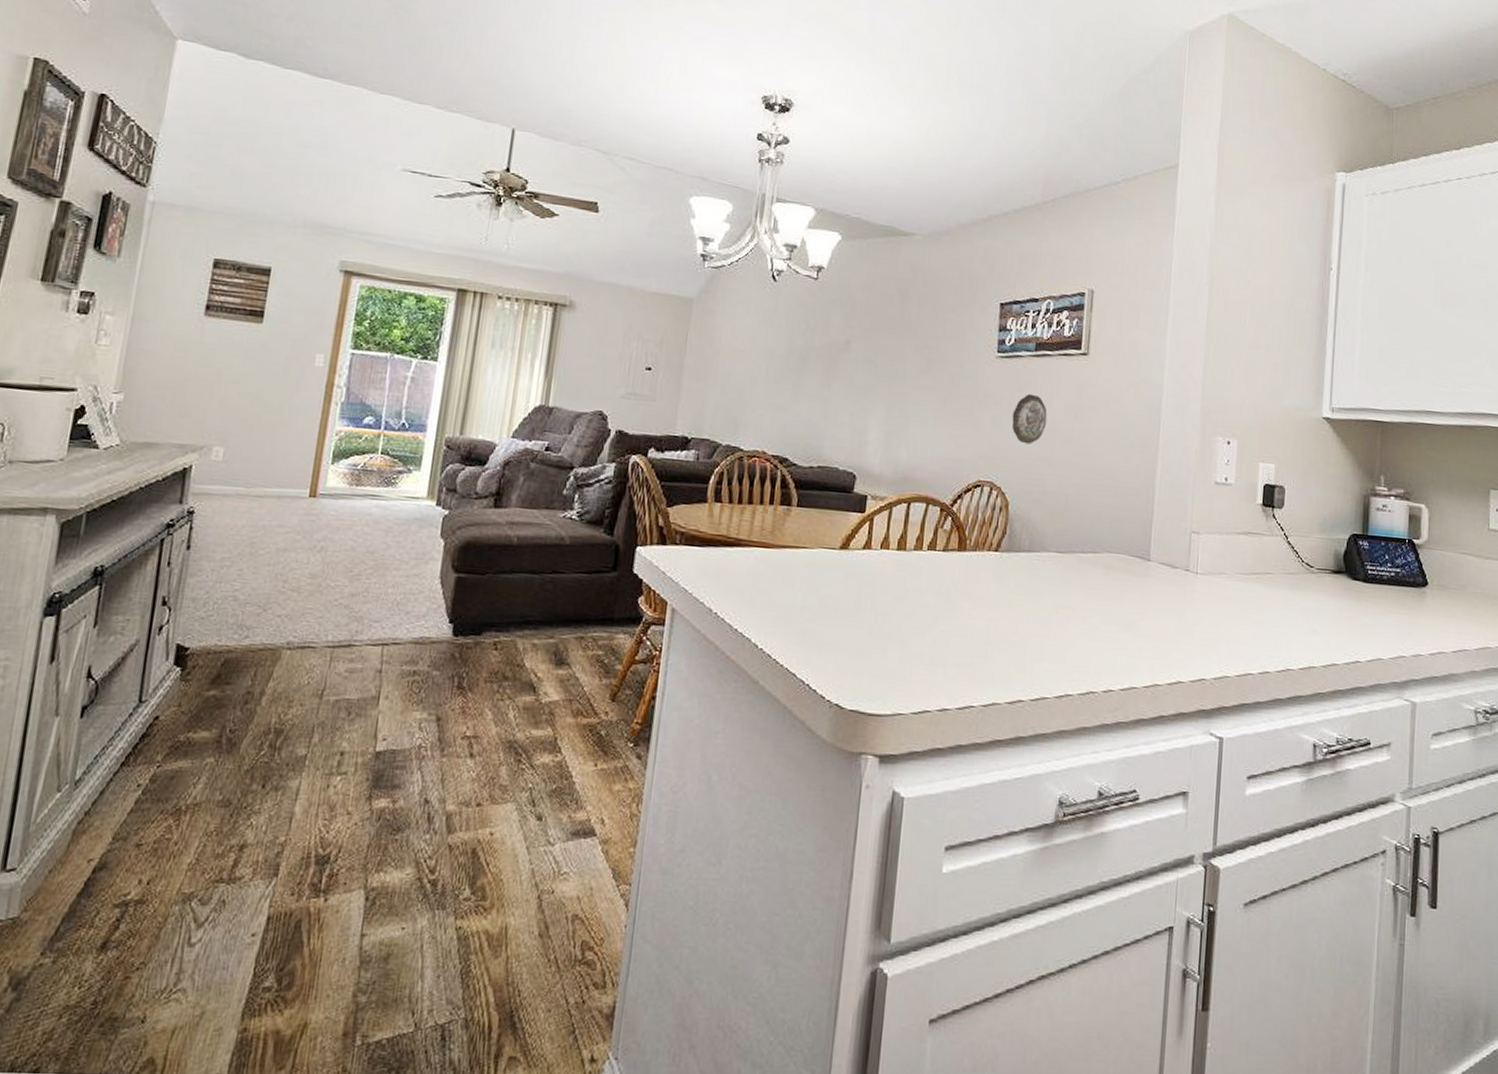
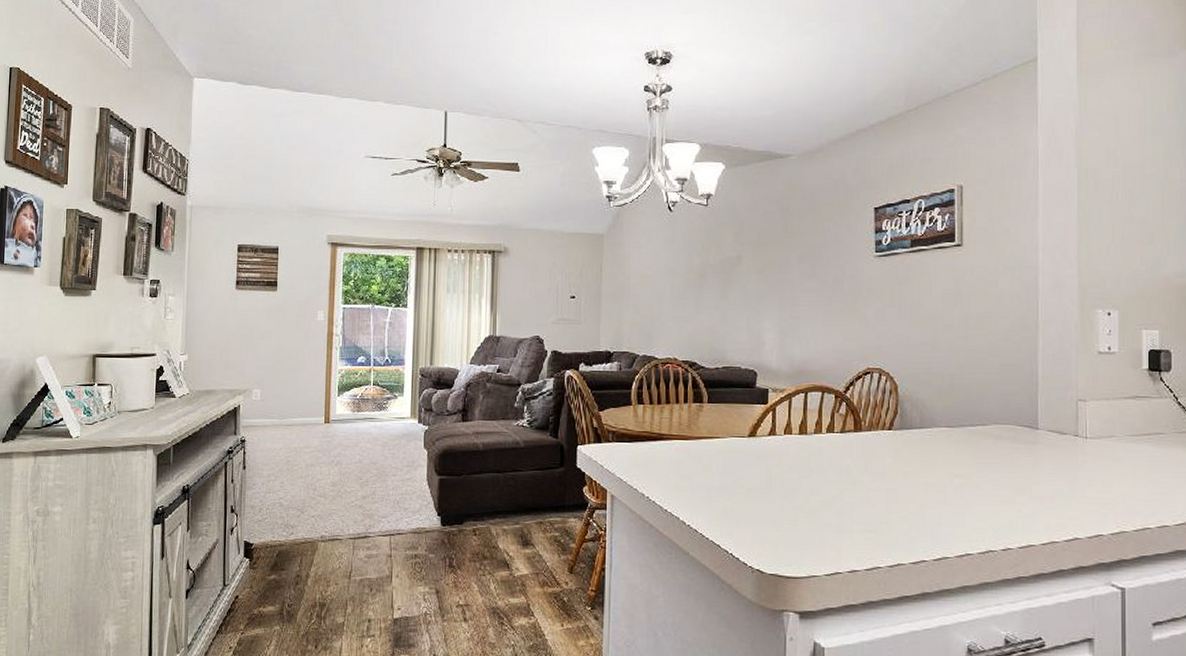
decorative plate: present [1011,393,1048,445] -> none [894,286,927,332]

